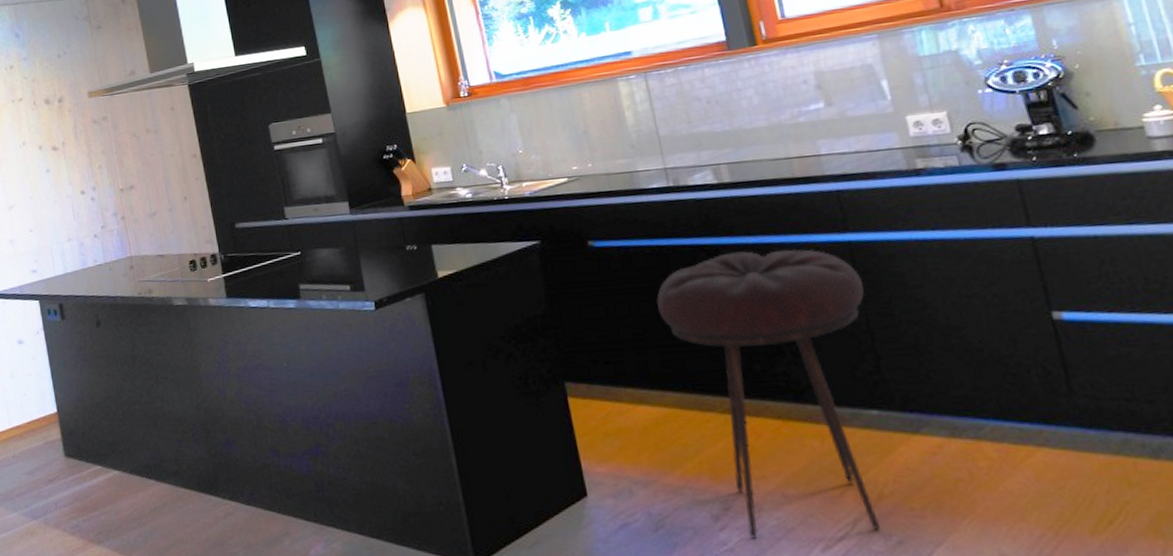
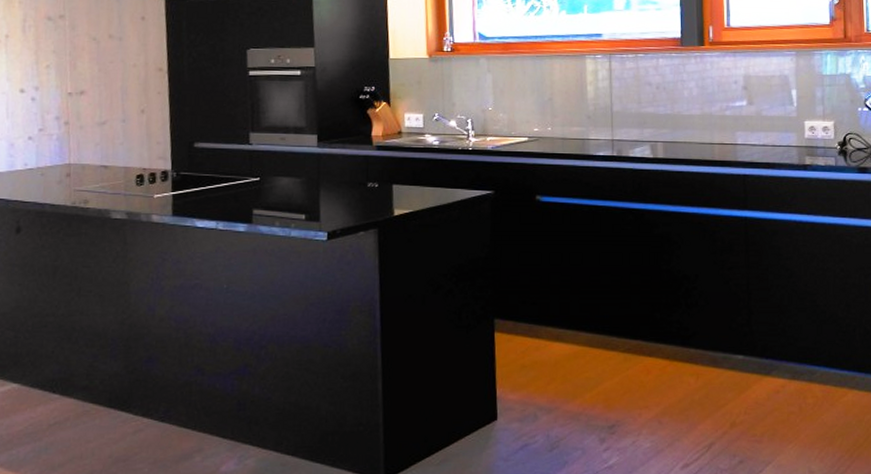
stool: present [657,249,881,539] -> none [586,217,749,458]

